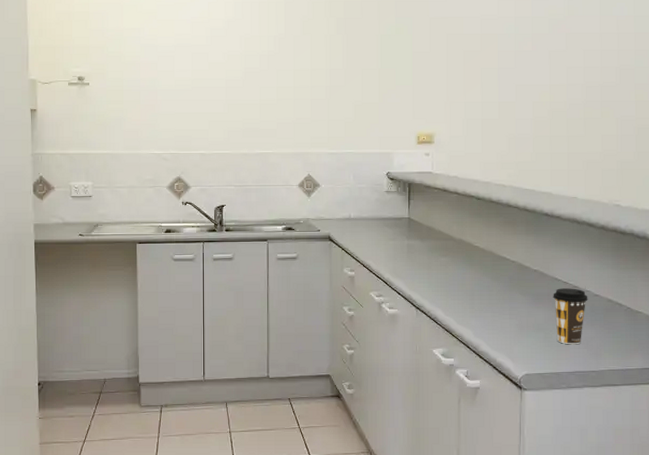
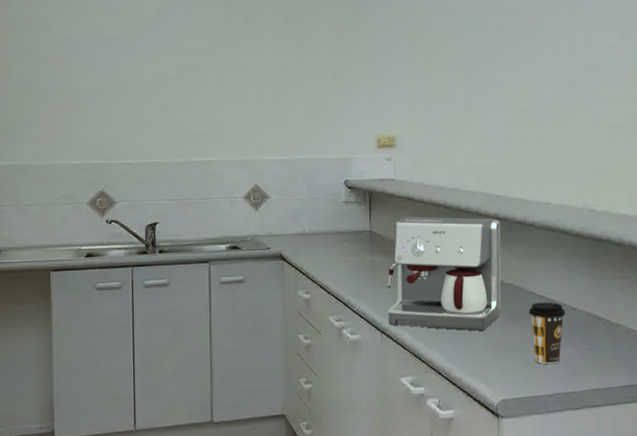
coffee maker: none [423,206,529,311] -> present [387,216,501,331]

